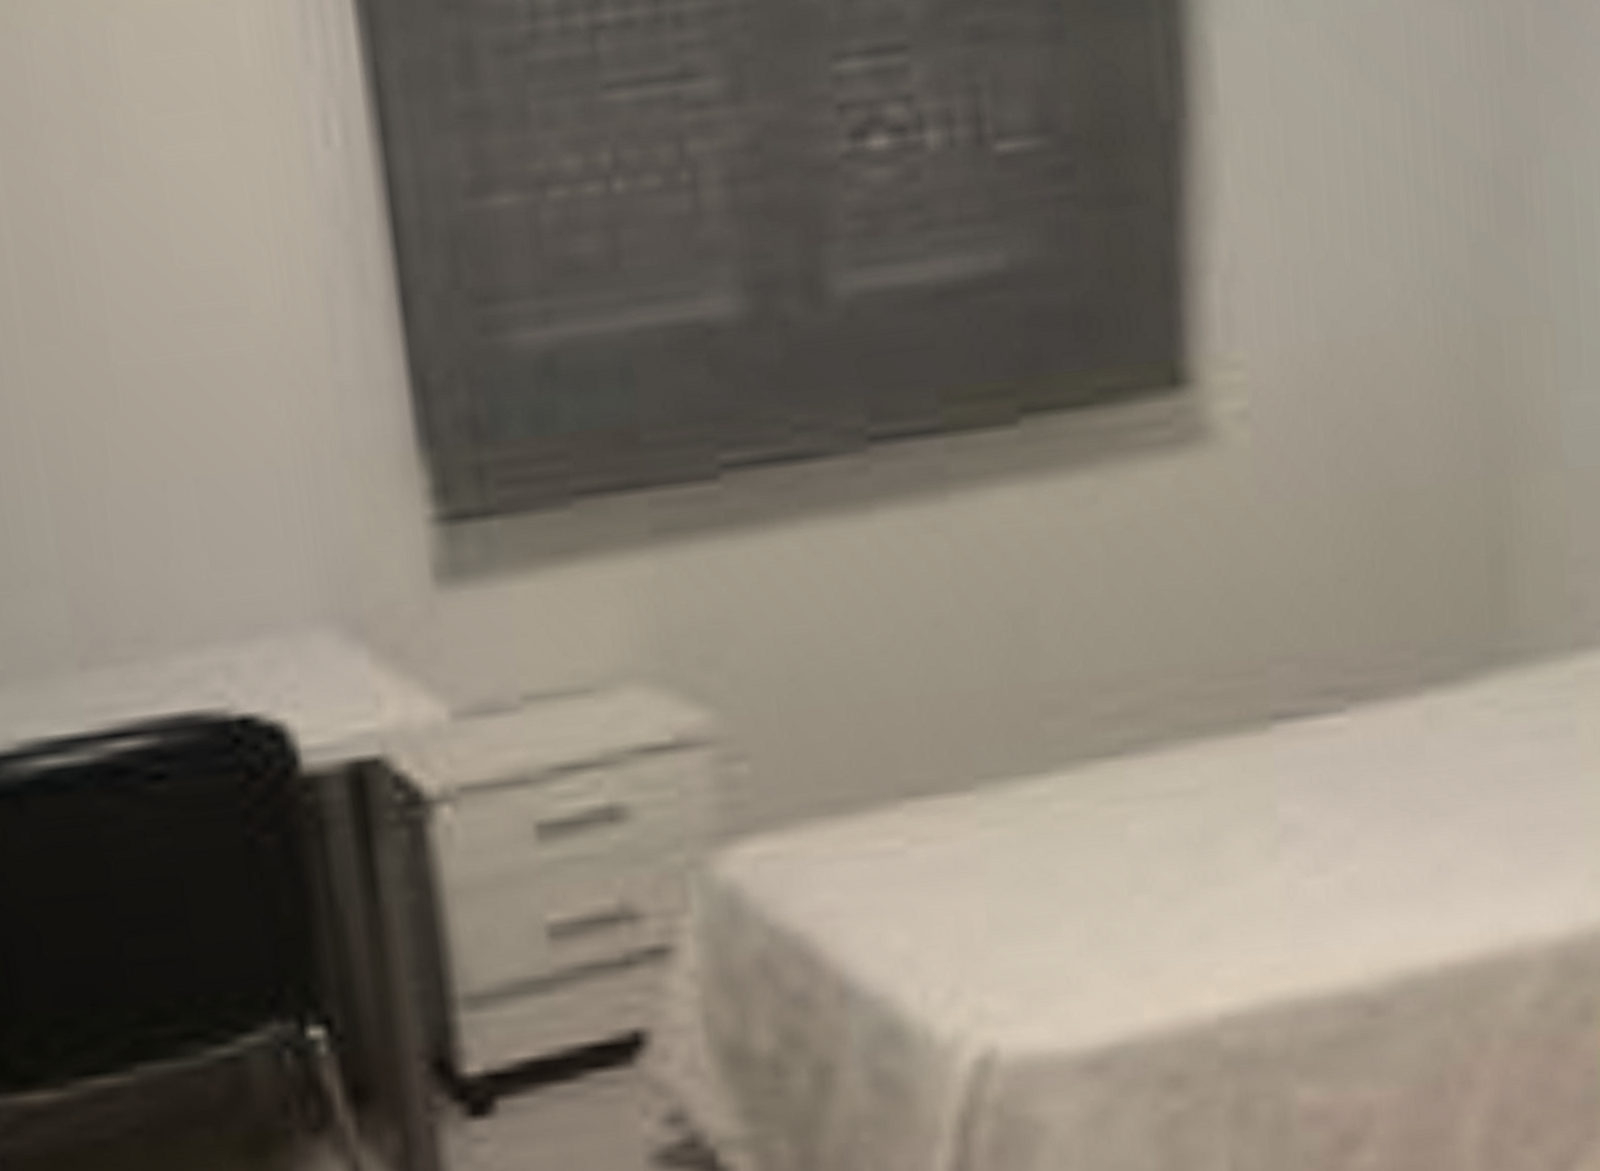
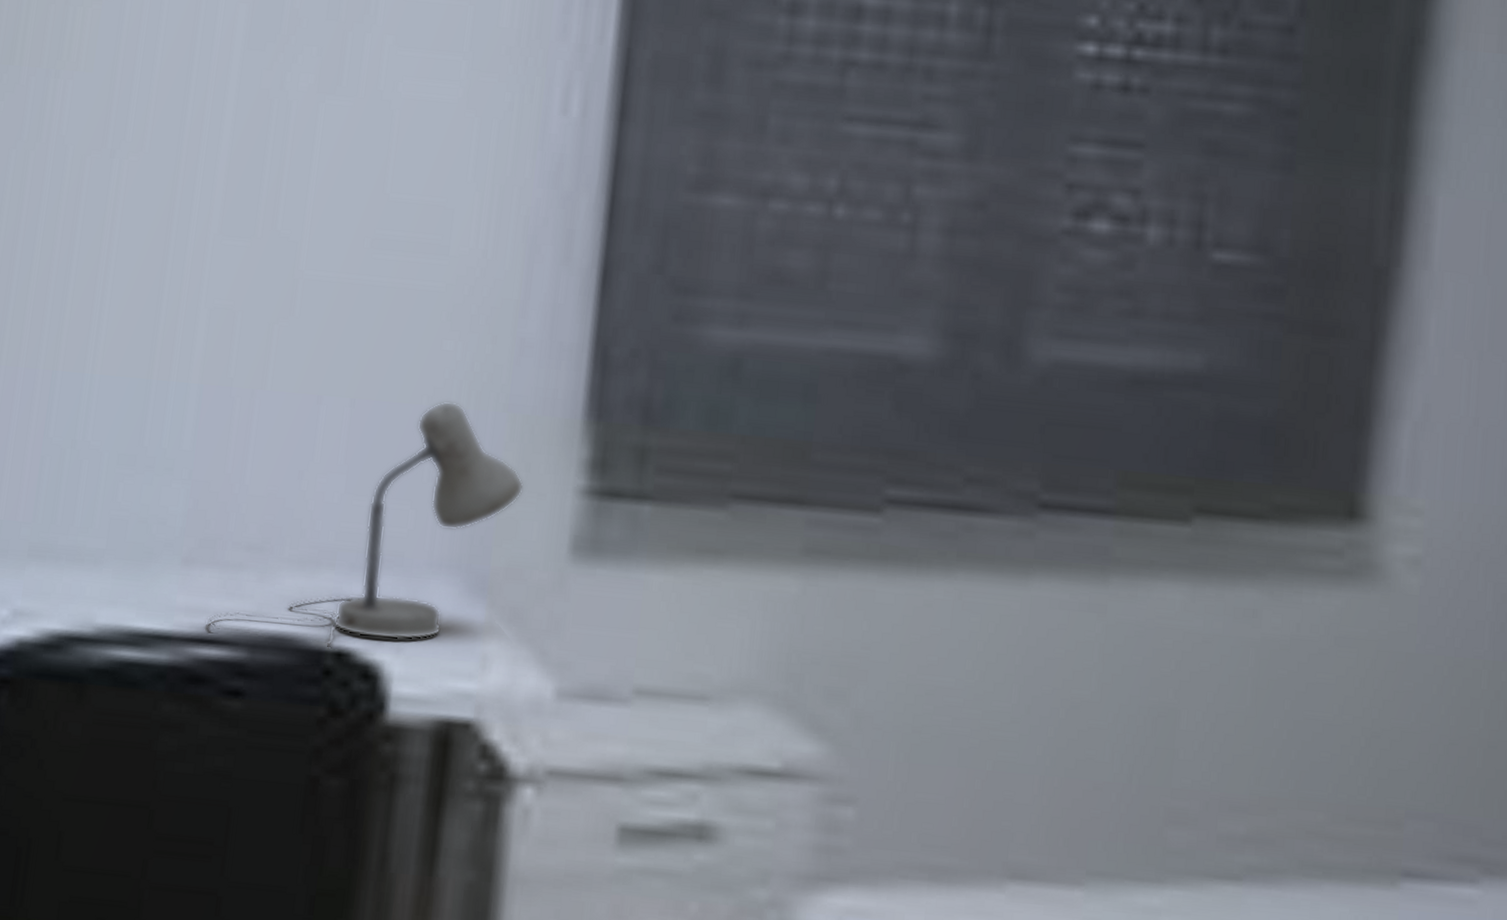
desk lamp: none [115,459,376,724] -> present [207,401,524,650]

